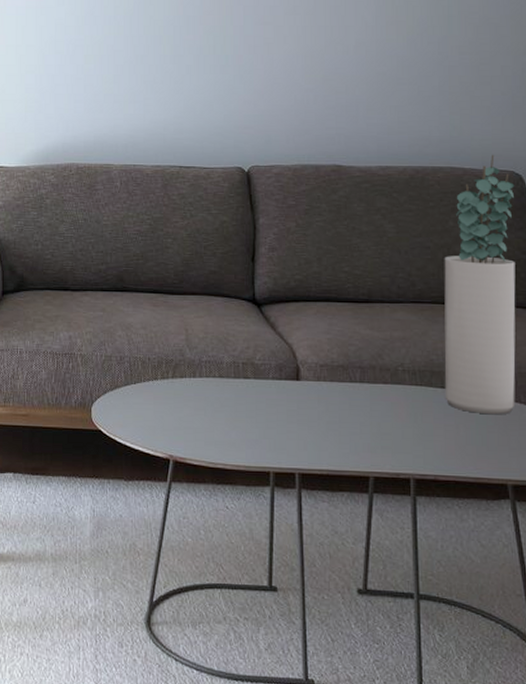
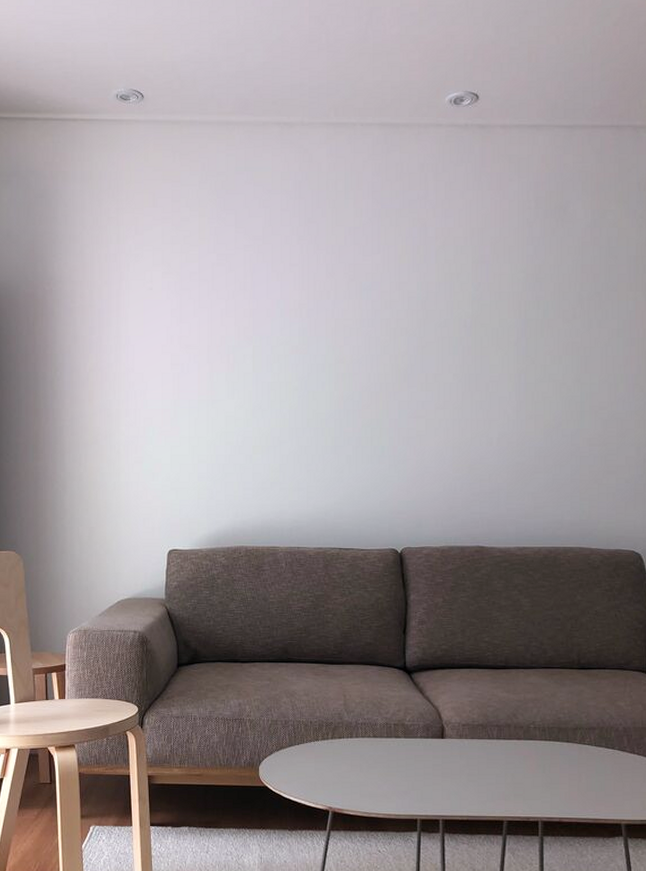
vase: present [444,154,516,415] -> none [570,536,635,765]

